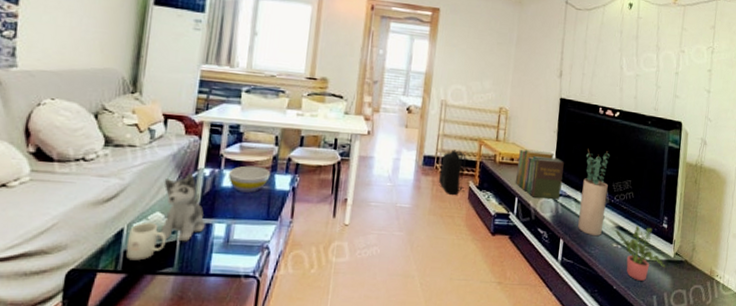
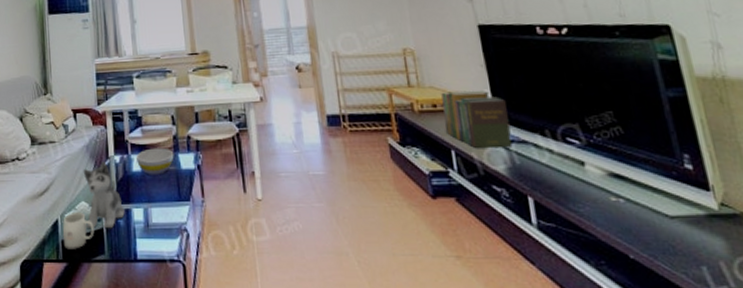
backpack: present [438,149,467,195] -> none [348,104,385,155]
vase: present [578,148,610,237] -> none [534,78,588,190]
potted plant: present [614,225,666,281] -> none [607,169,710,246]

